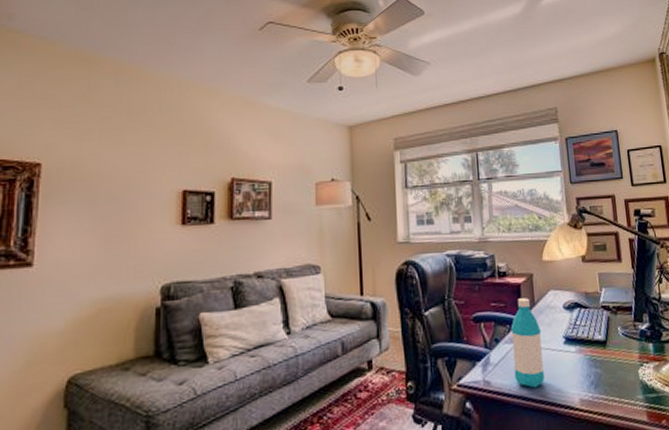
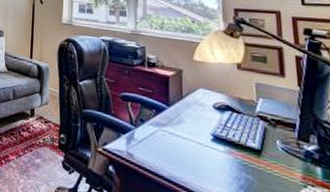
water bottle: present [510,298,544,388] -> none [156,89,188,174]

